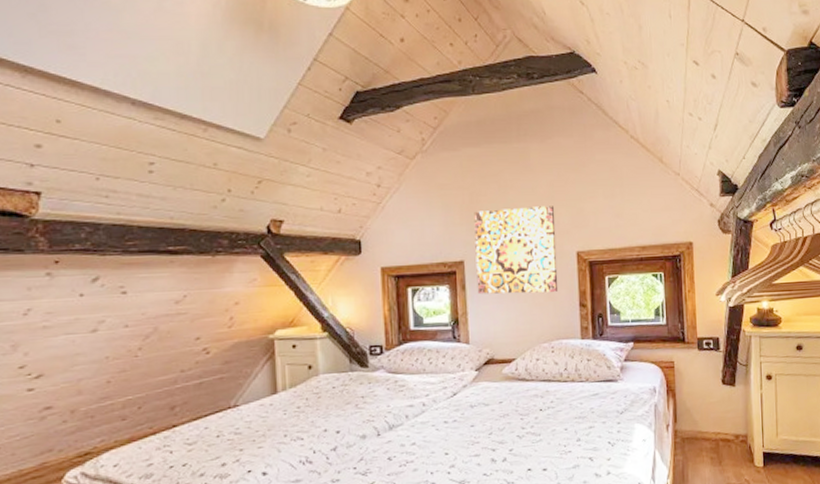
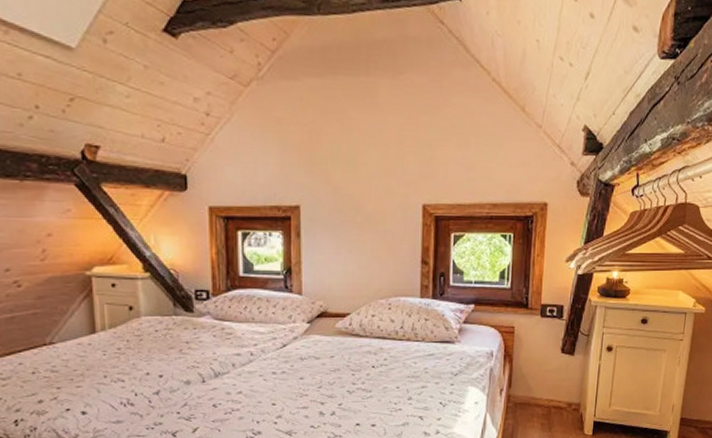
wall art: present [474,206,559,295] -> none [313,151,402,246]

